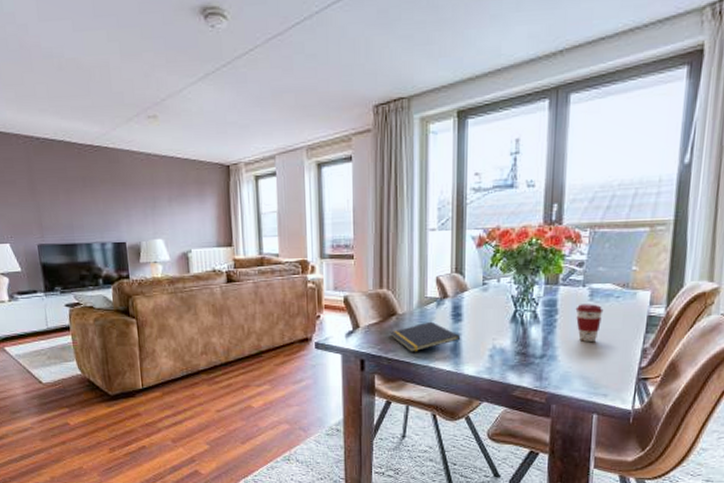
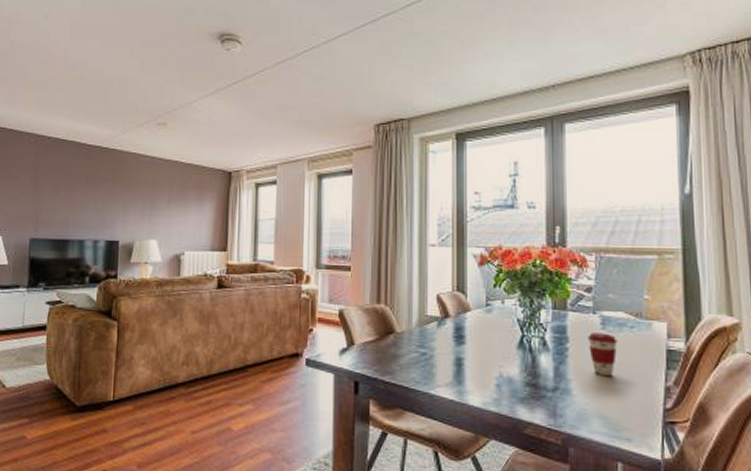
notepad: present [390,321,460,352] -> none [387,342,463,376]

